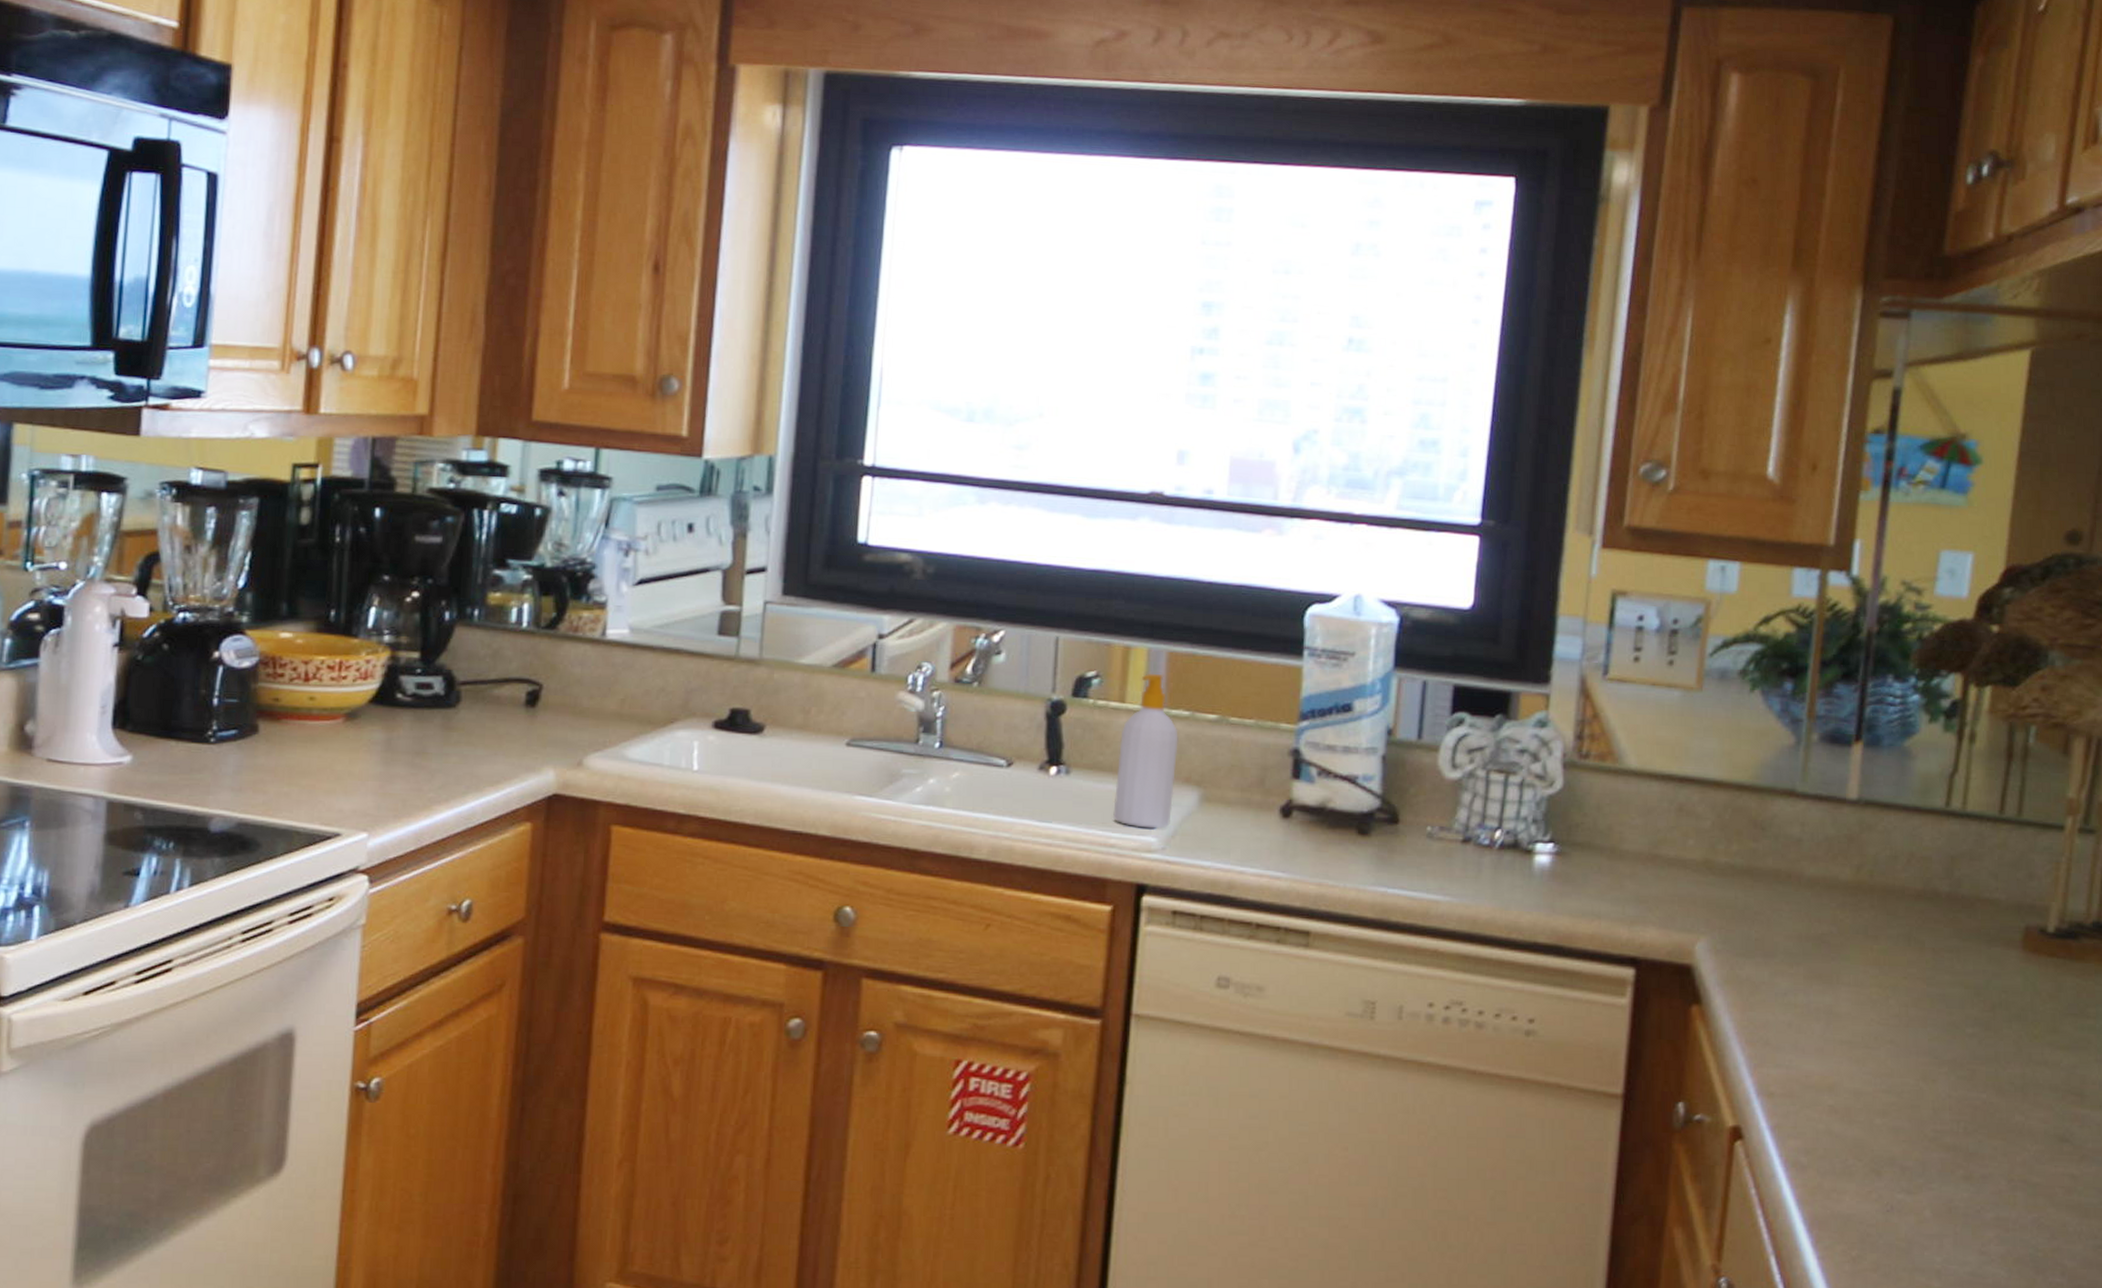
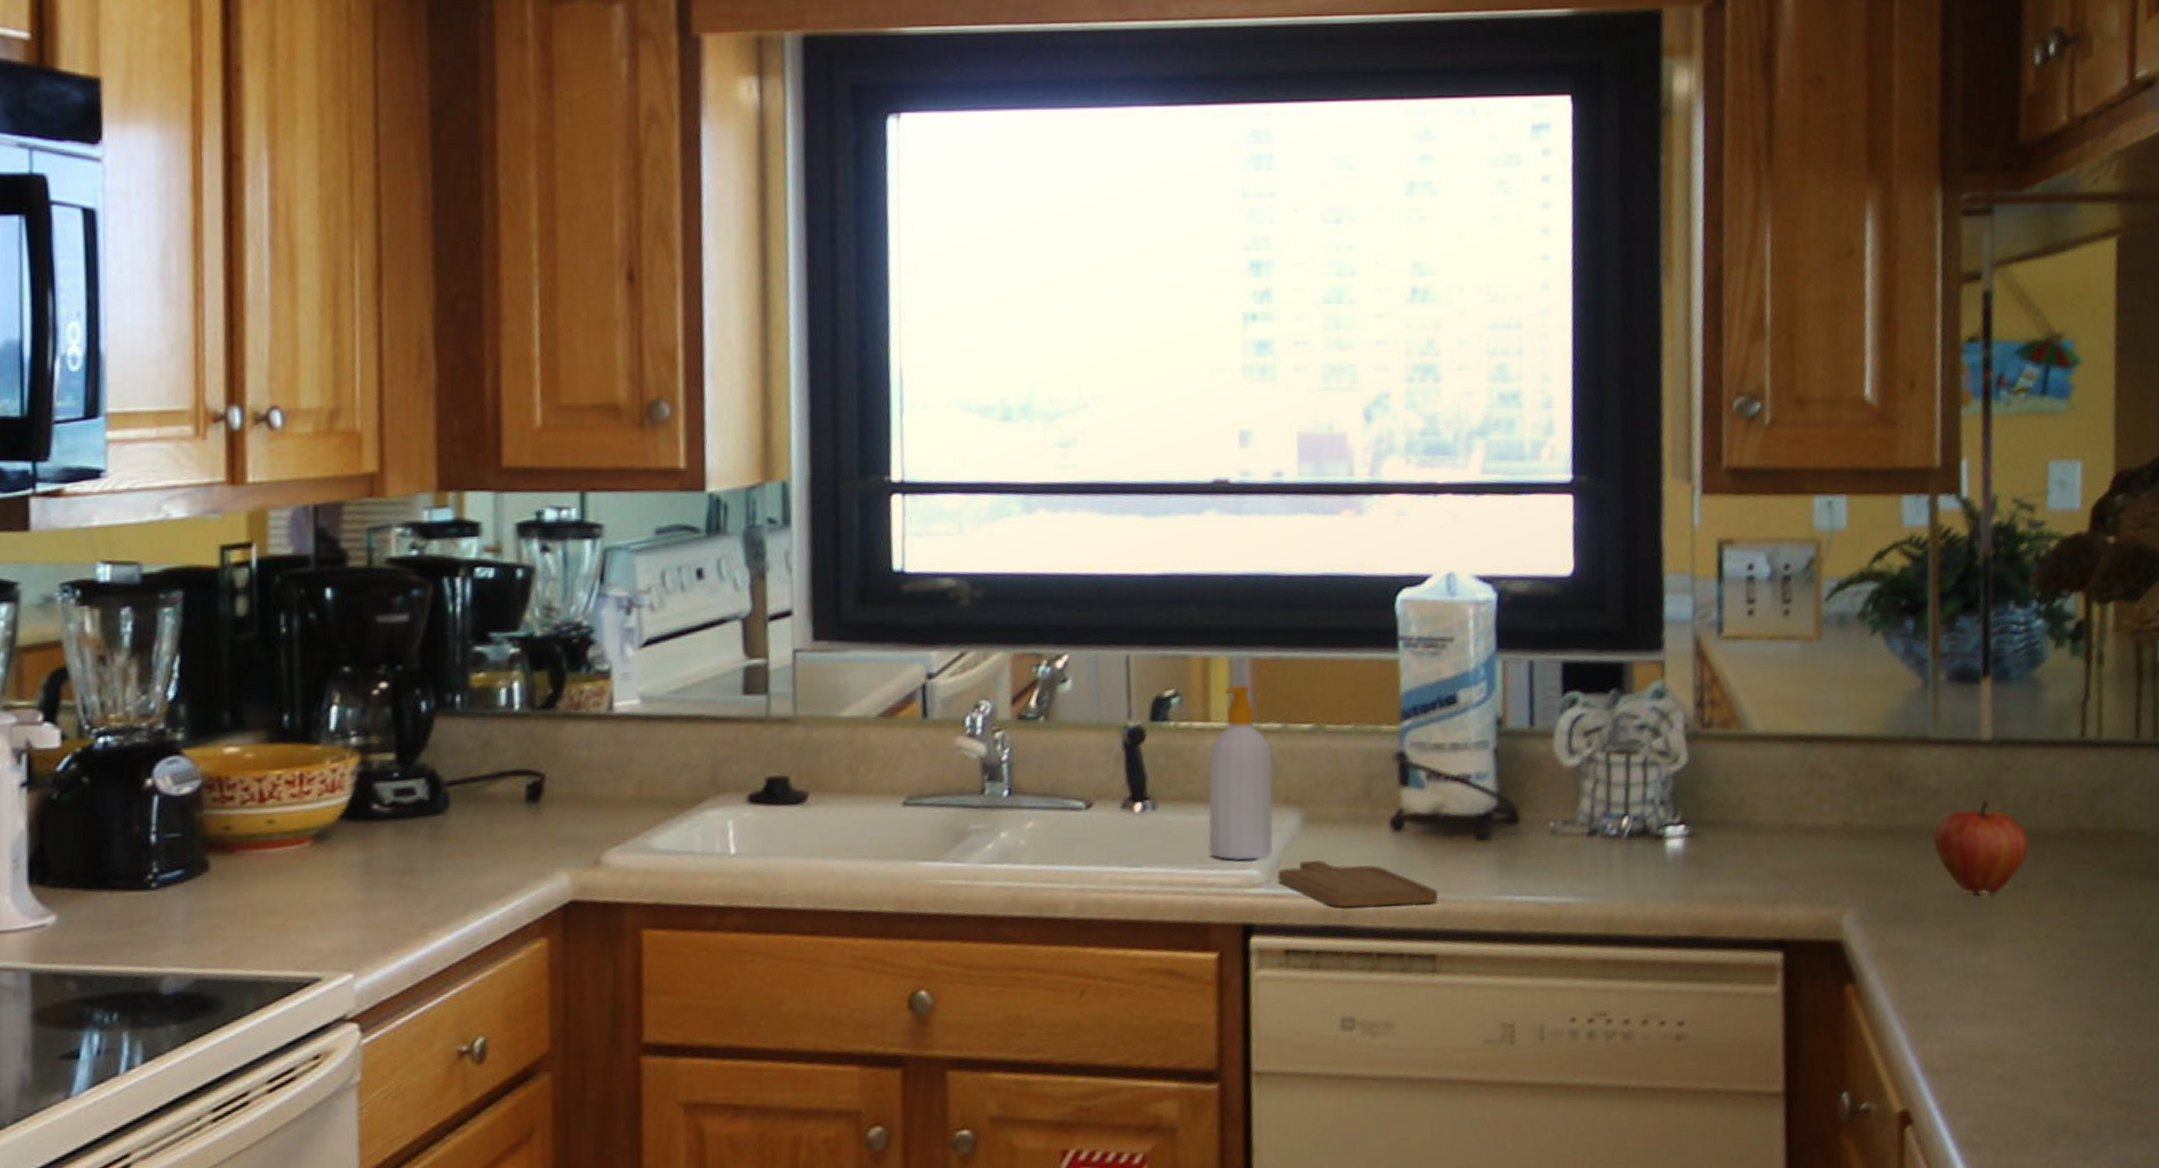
chopping board: none [1172,834,1318,886] -> present [1277,859,1439,908]
fruit: none [1790,852,1884,940] -> present [1933,798,2029,894]

